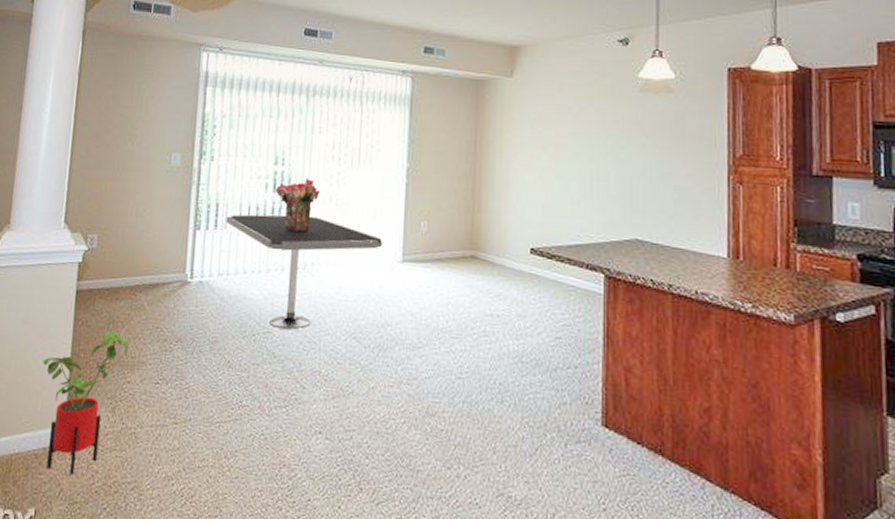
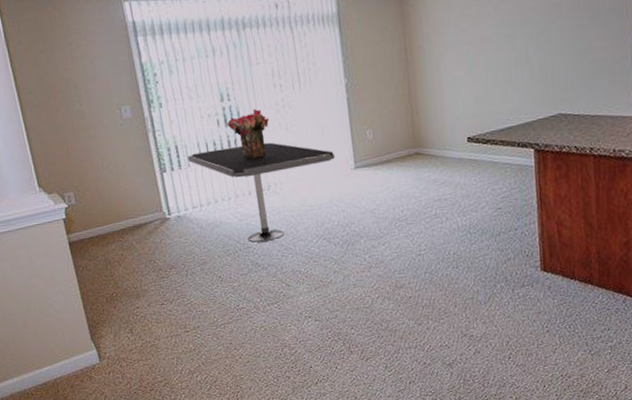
house plant: present [42,330,130,475] -> none [57,270,130,385]

